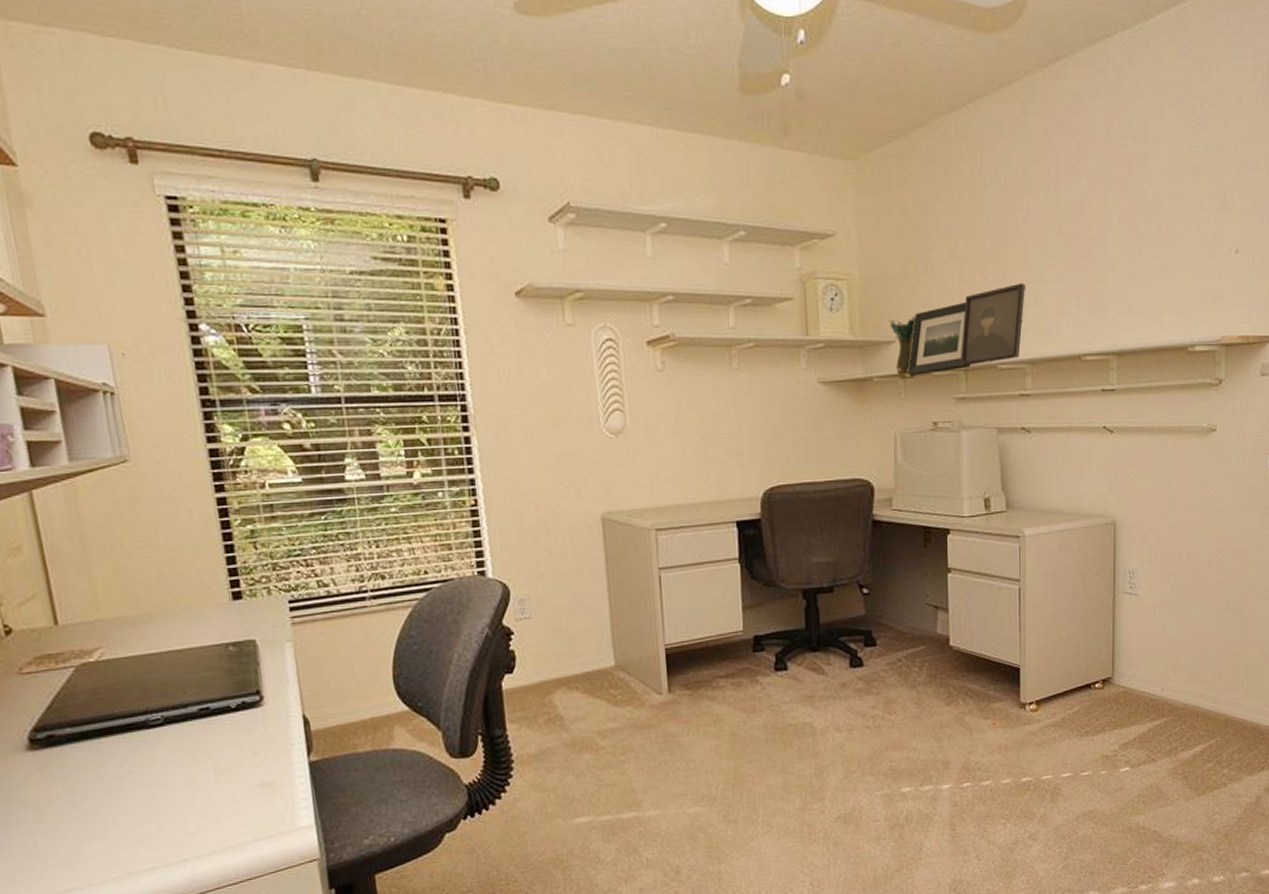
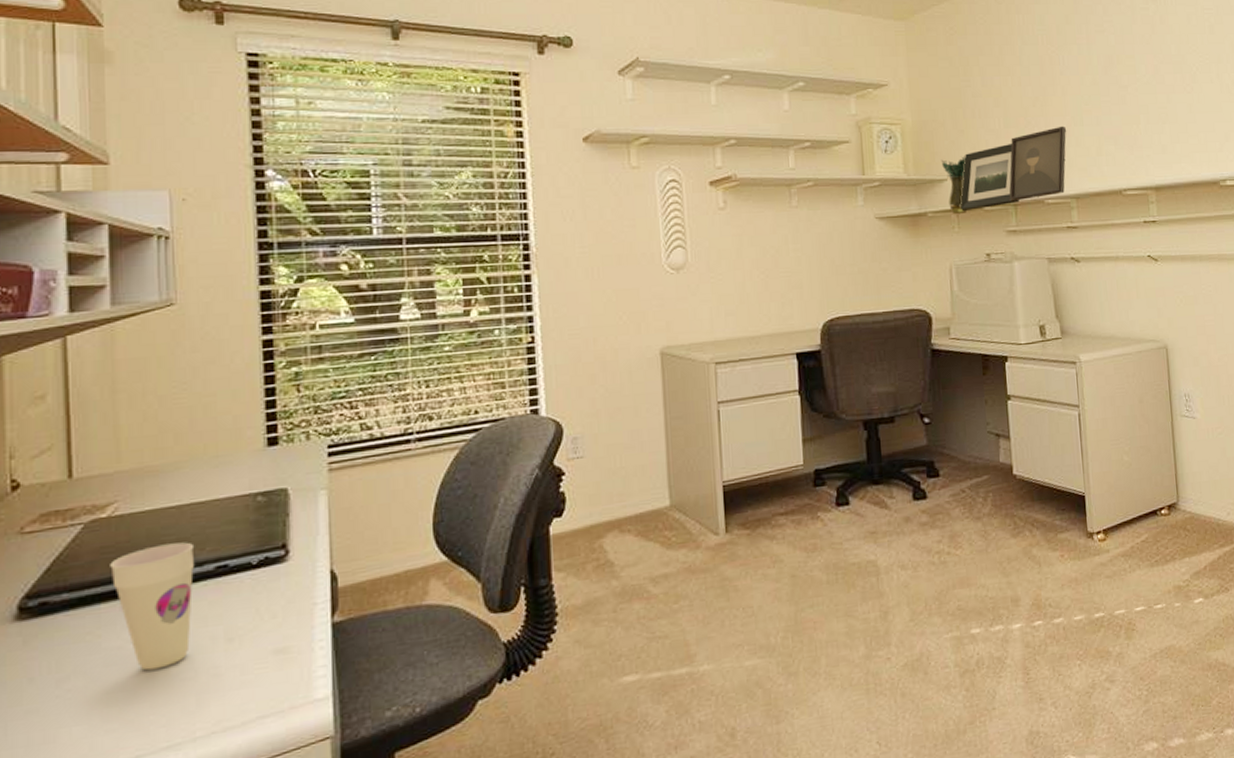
cup: none [103,686,184,797] -> present [110,542,195,671]

